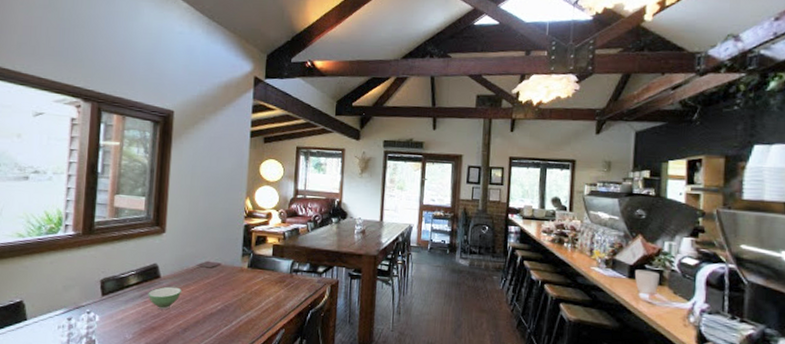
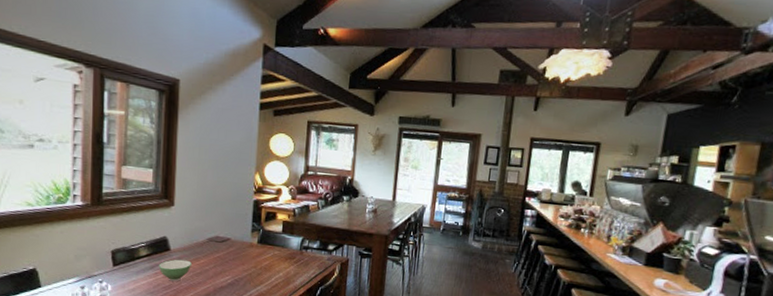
cup: present [634,269,660,296] -> none [651,257,677,284]

